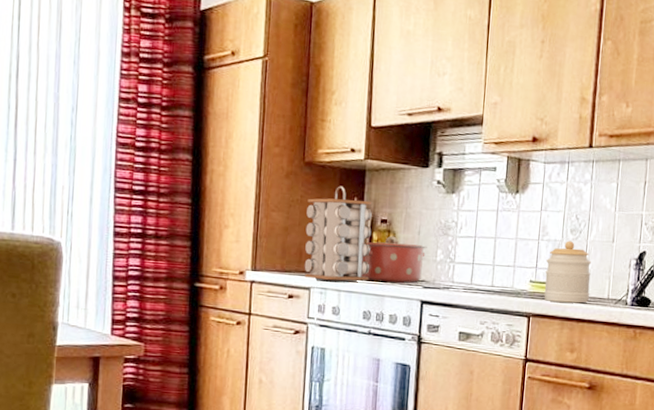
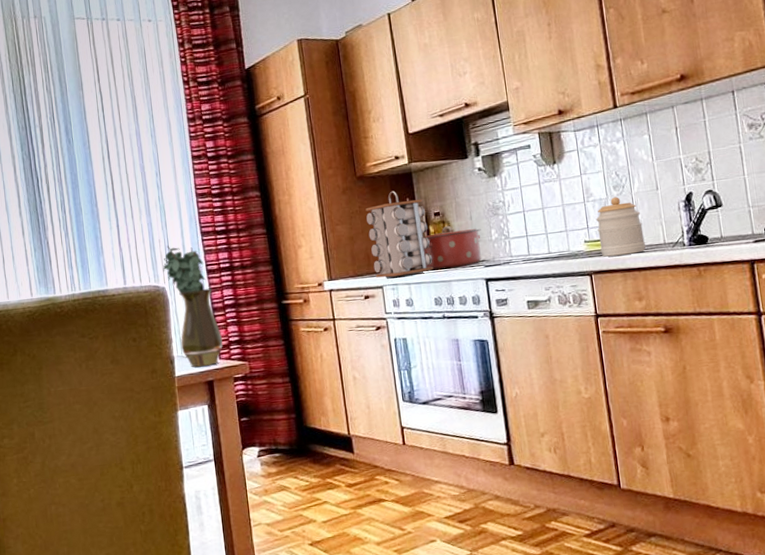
vase: none [61,195,119,340] -> present [163,246,223,367]

